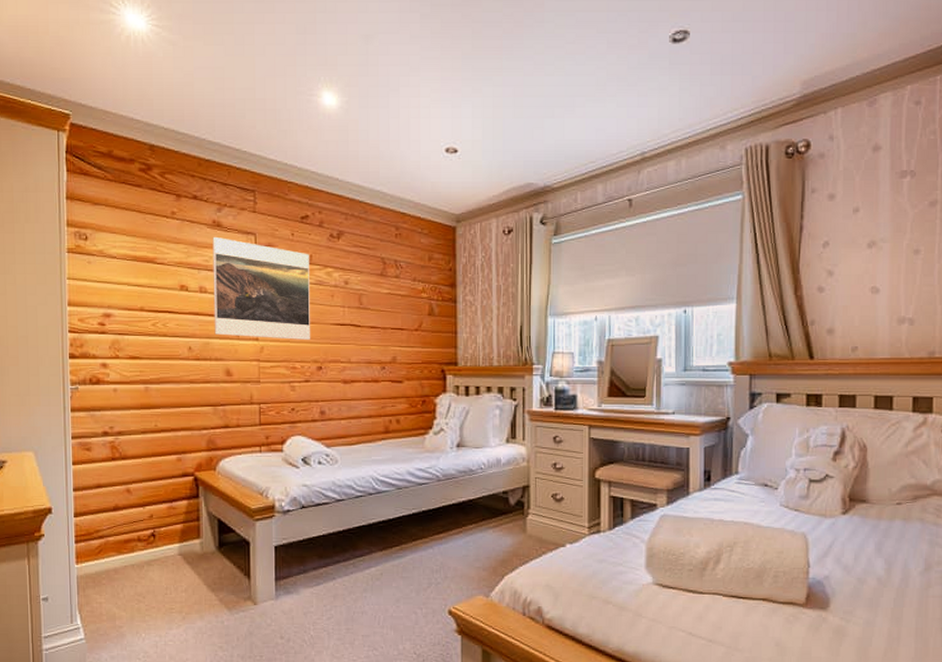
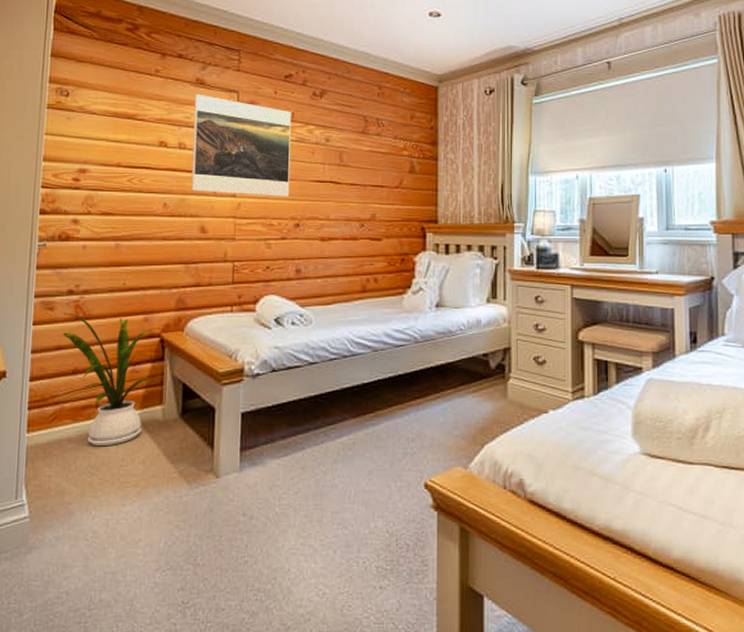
house plant: none [100,453,194,577] -> present [62,312,158,447]

